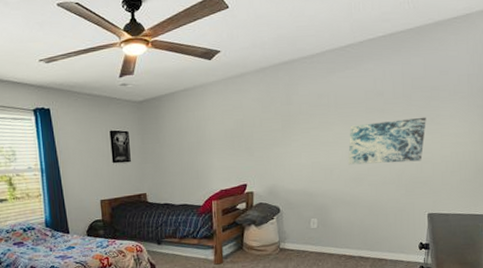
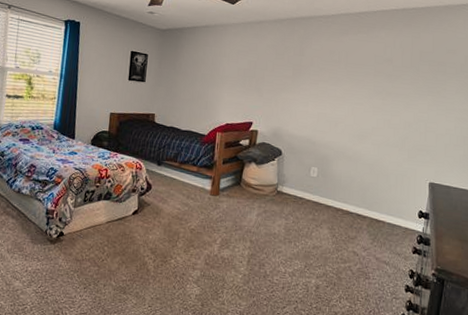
wall art: present [347,117,426,165] -> none [352,84,432,130]

